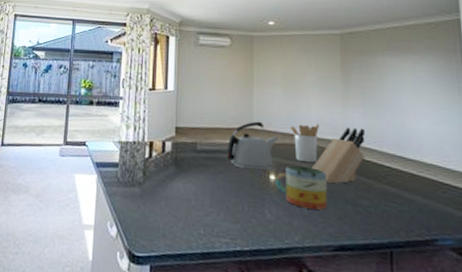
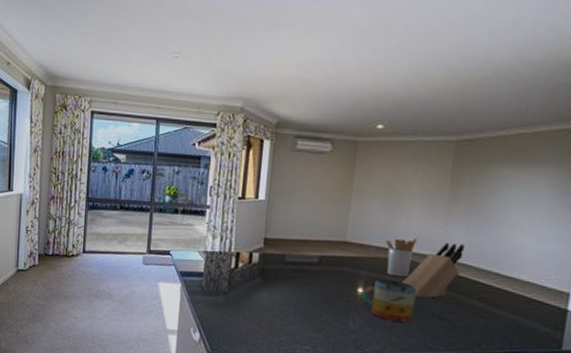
kettle: present [227,121,278,170] -> none [315,234,371,283]

